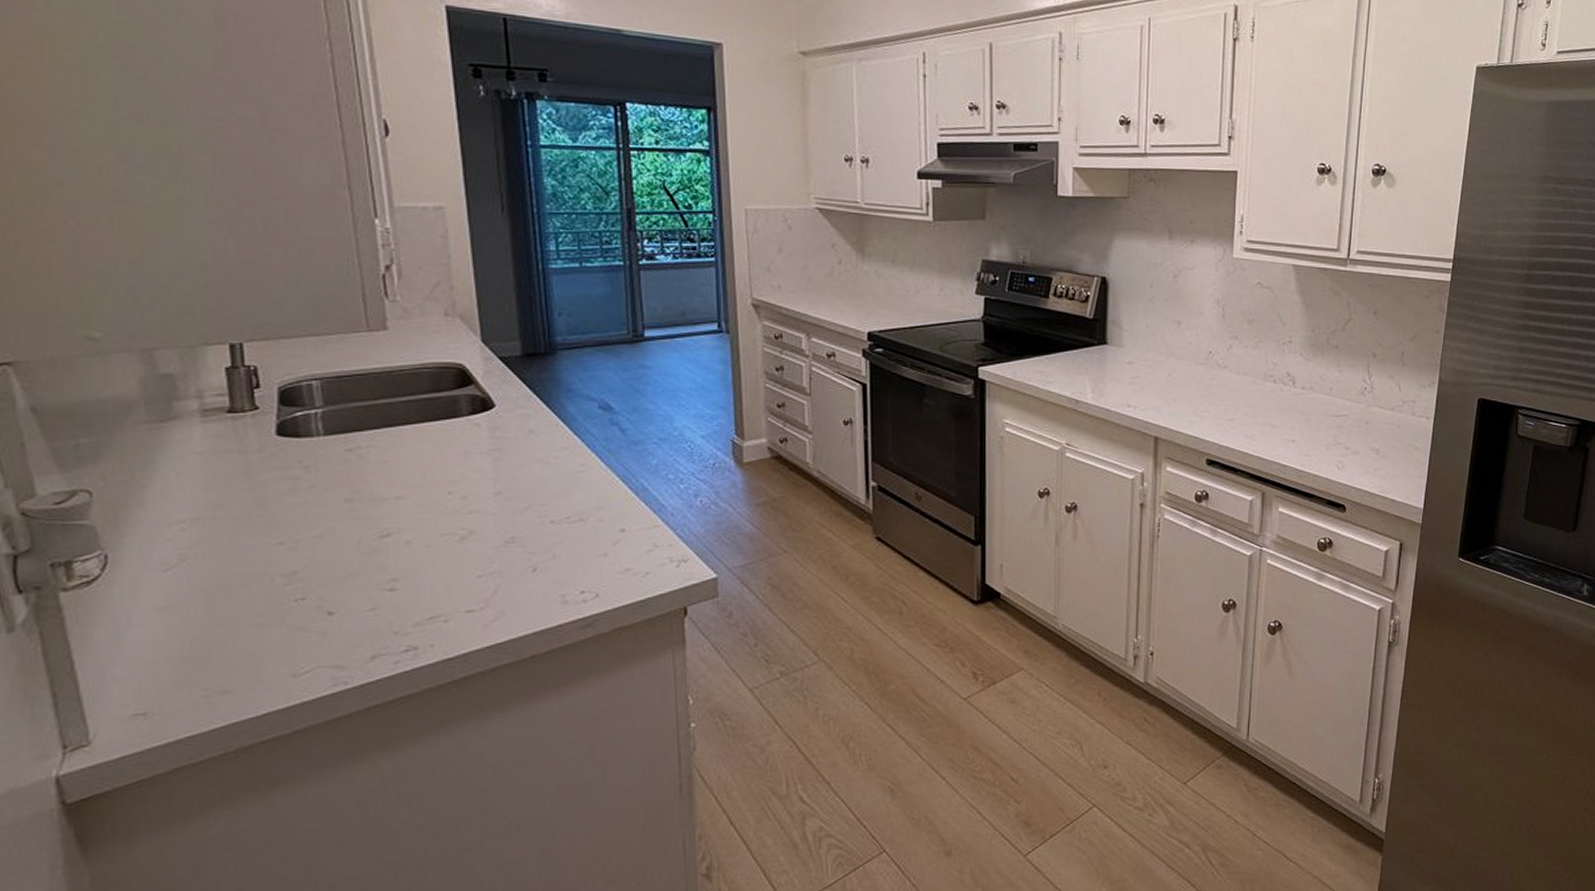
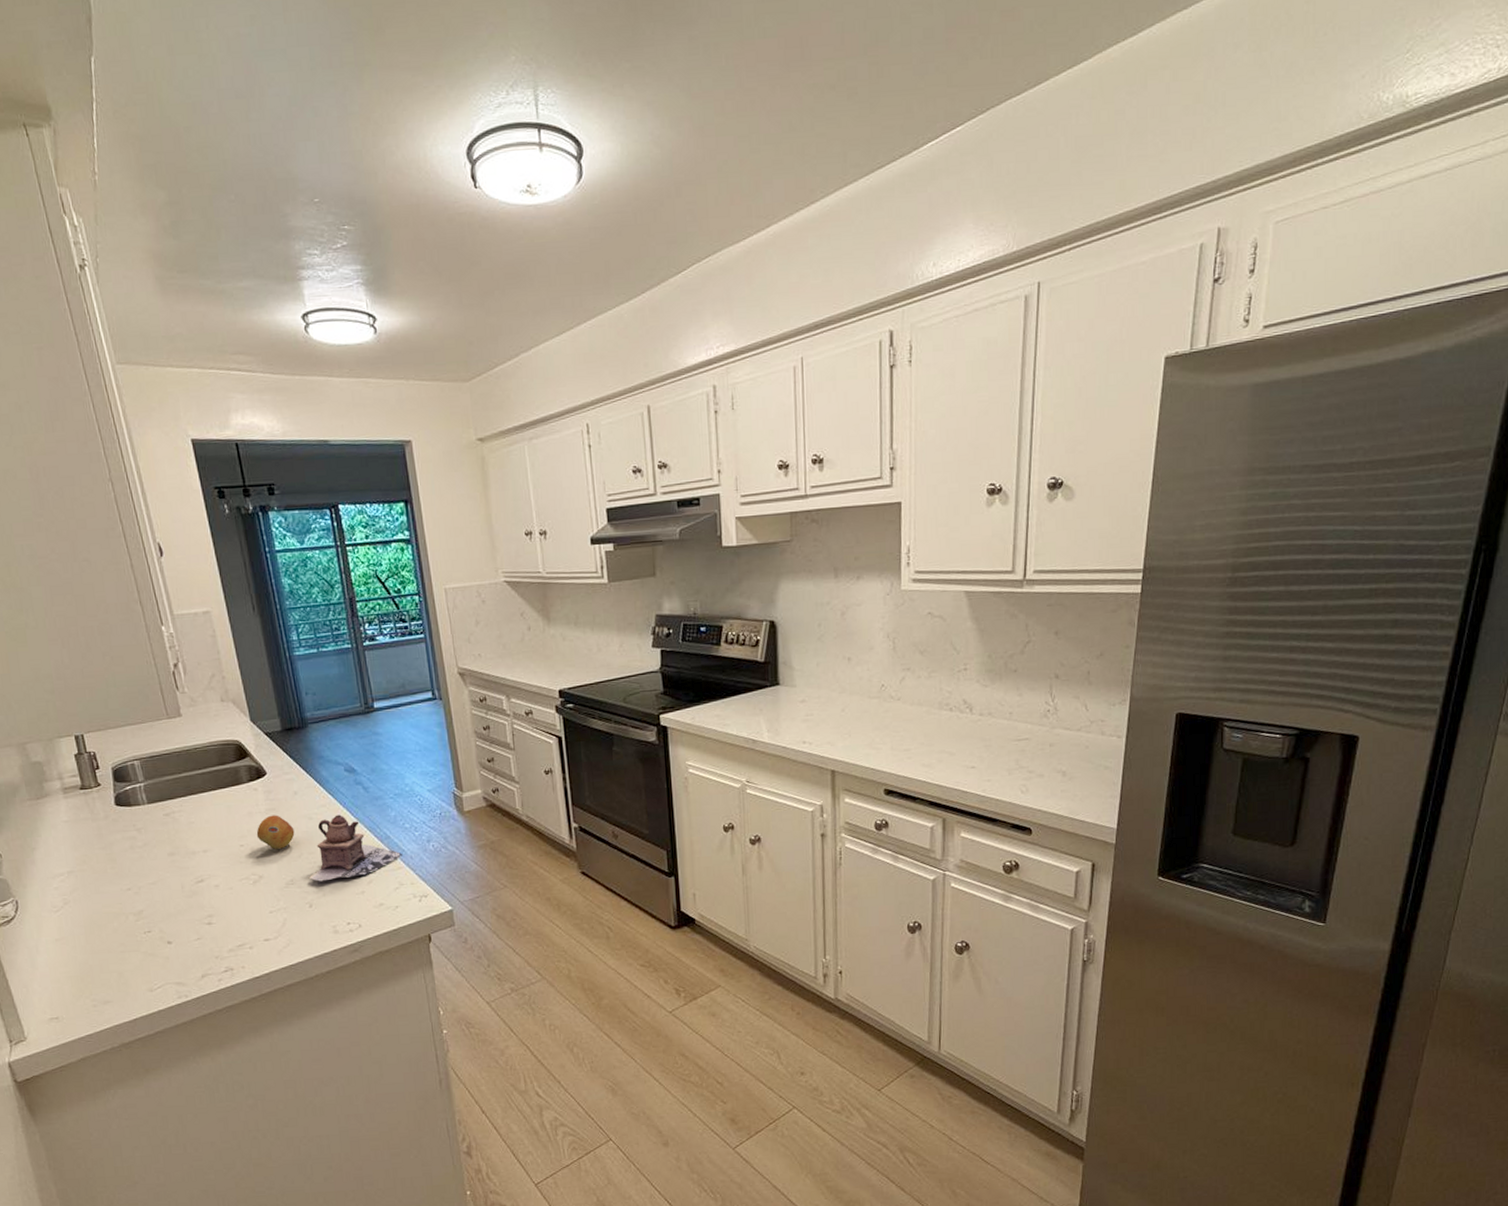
fruit: none [472,456,524,500] -> present [256,815,295,850]
teapot: none [535,460,663,540] -> present [308,814,404,882]

